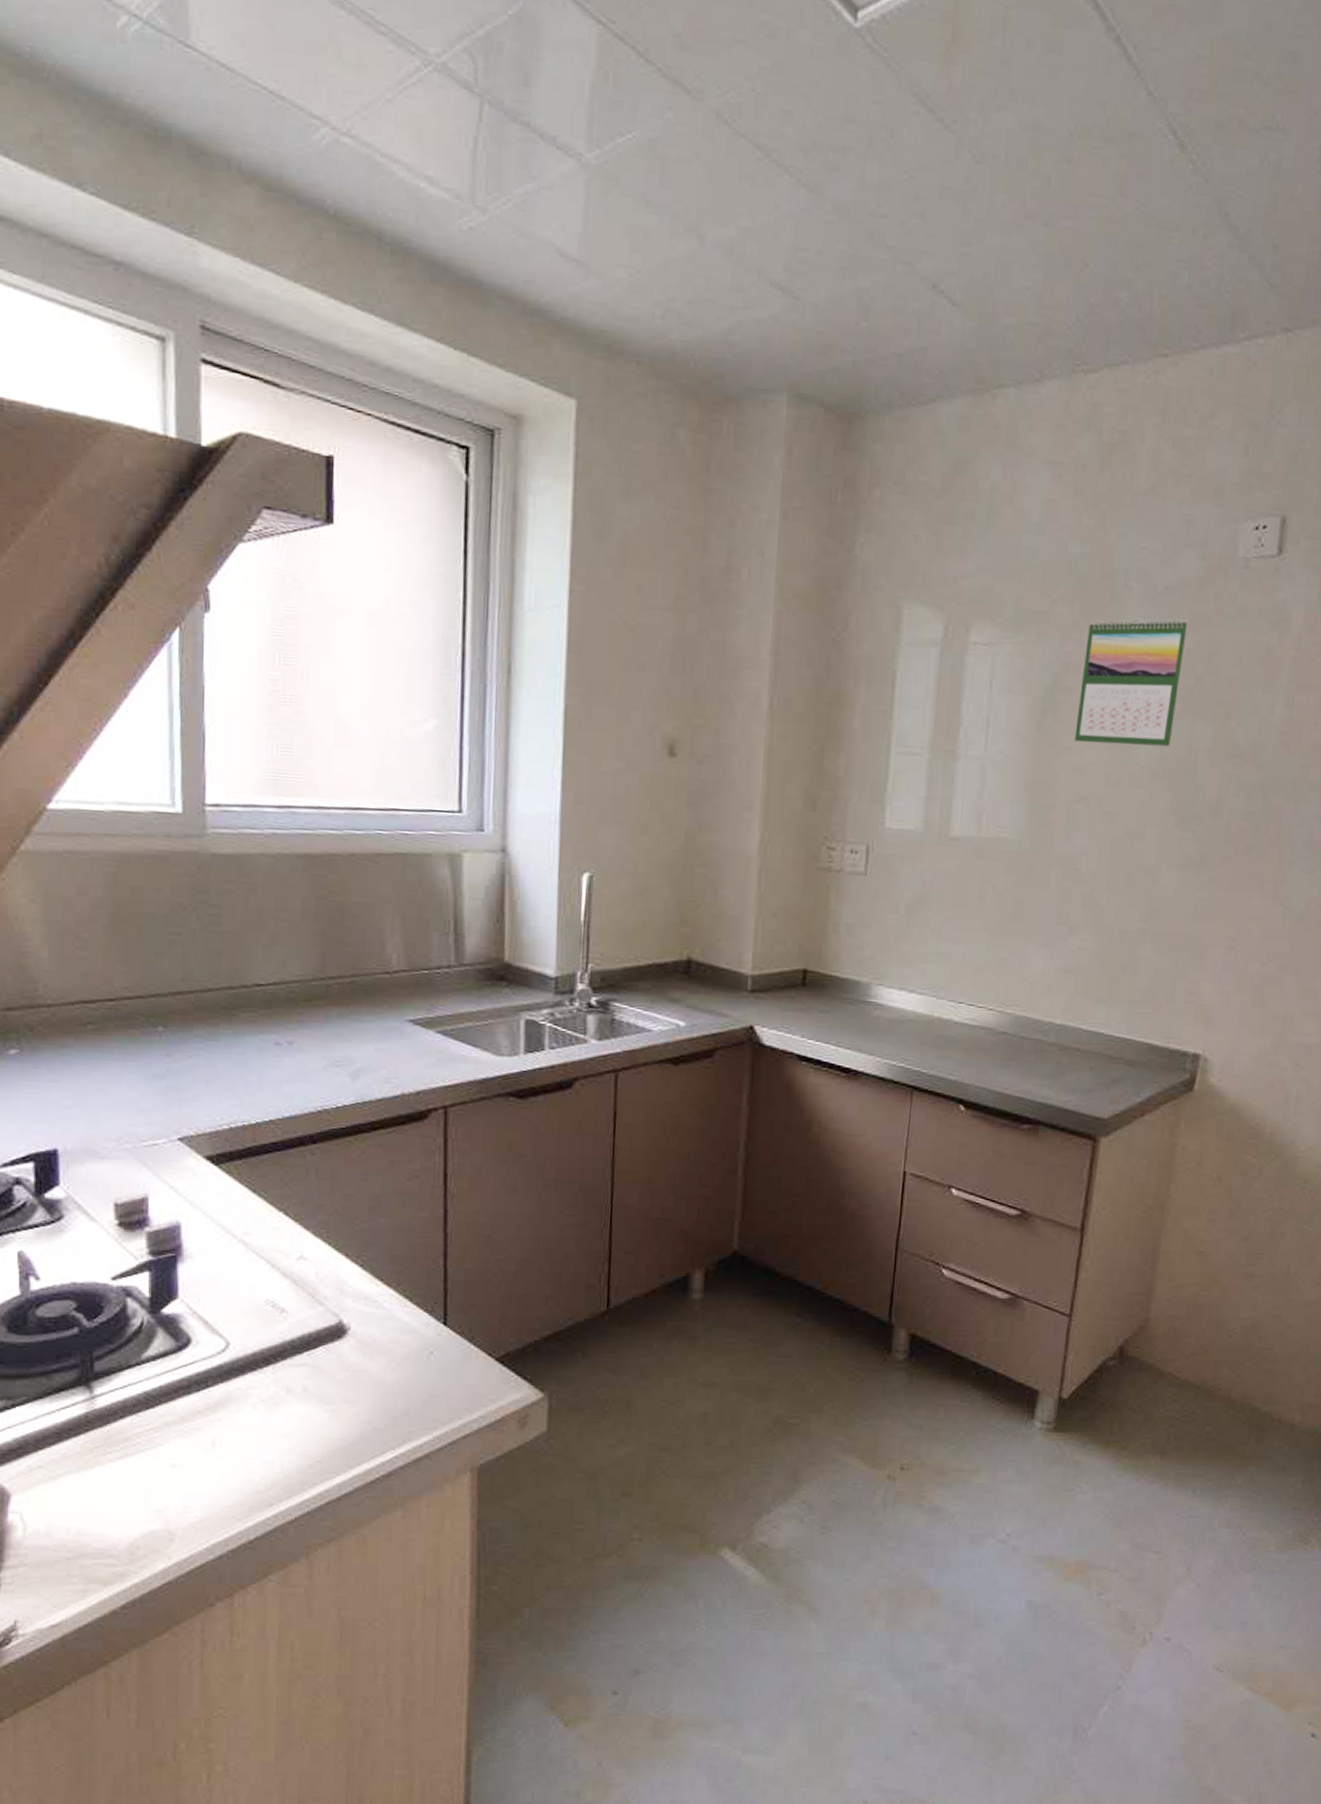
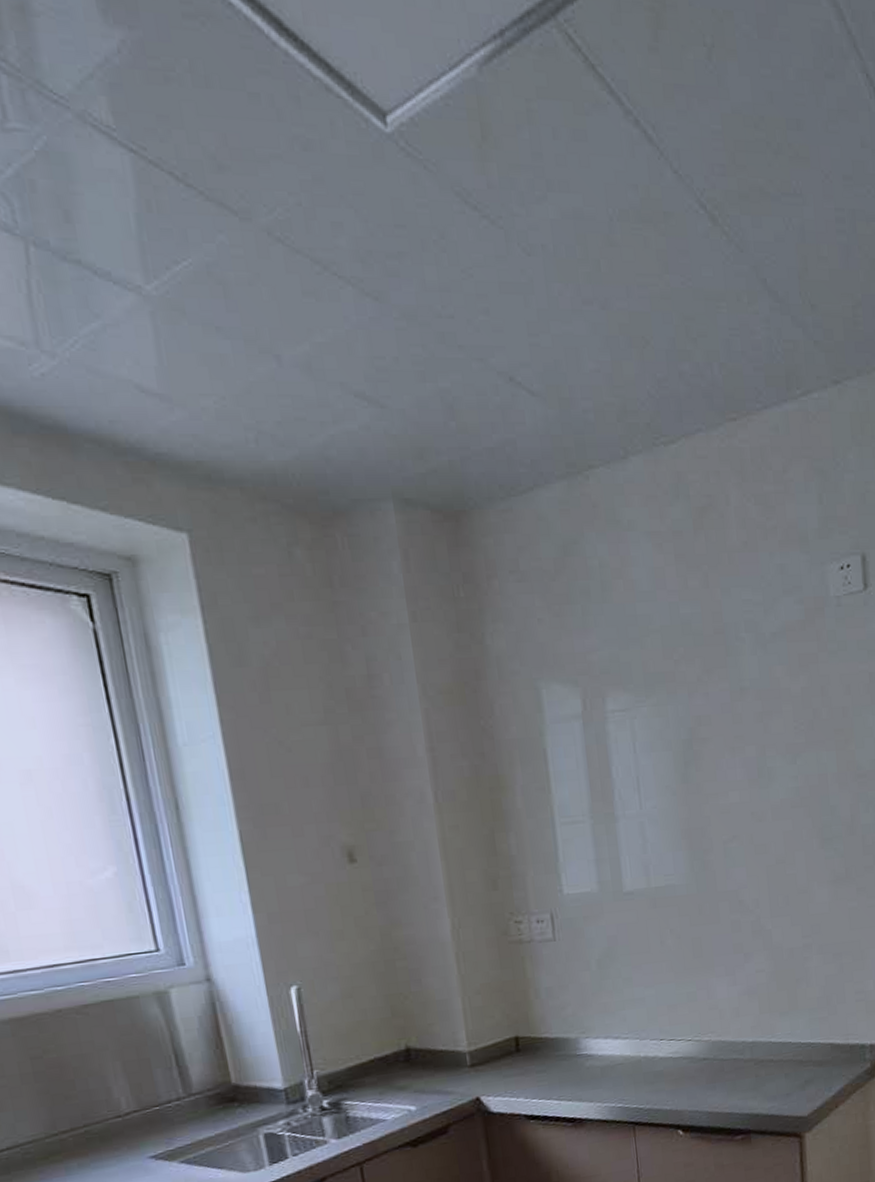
calendar: present [1074,617,1189,747] -> none [711,659,803,787]

